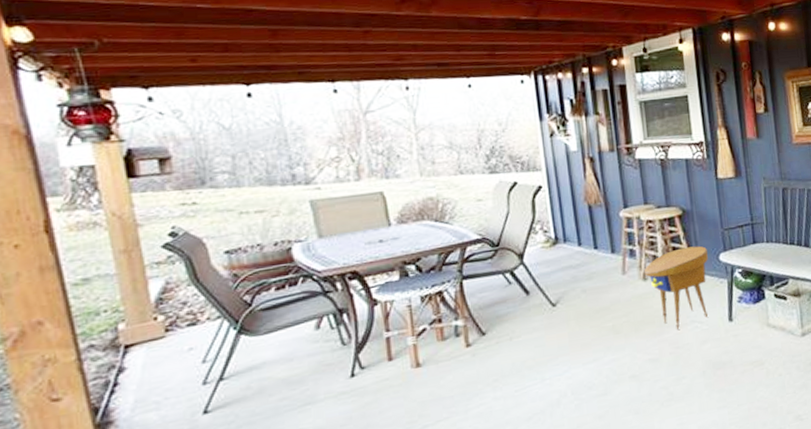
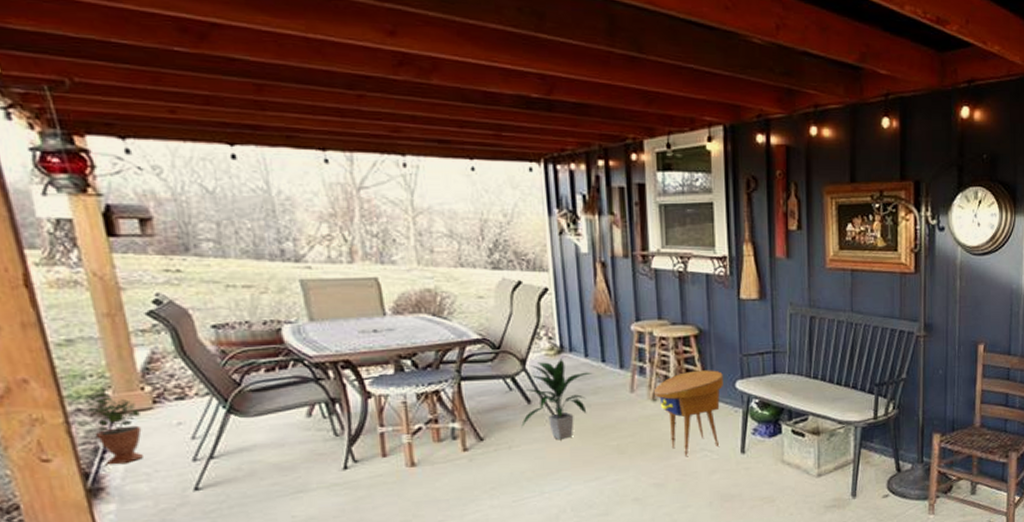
potted plant: none [90,322,155,398] -> present [77,387,145,465]
indoor plant: none [521,248,588,327] -> present [521,357,594,441]

